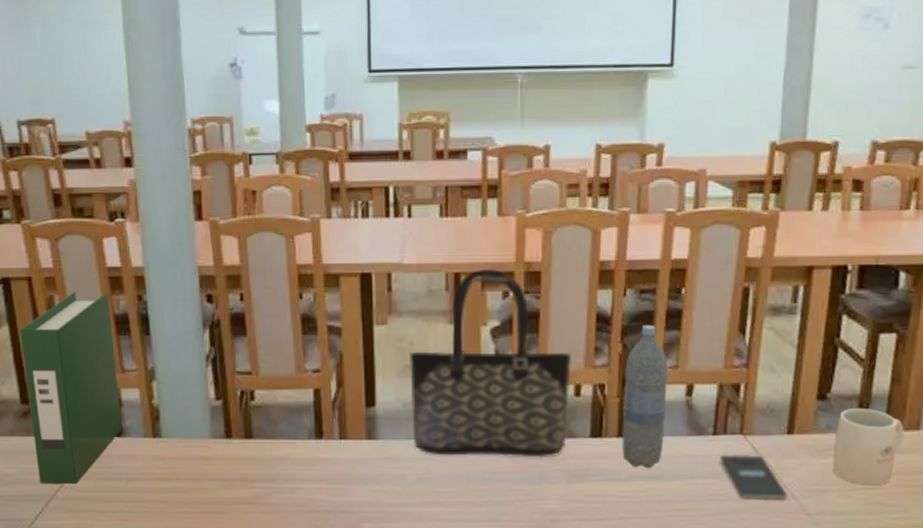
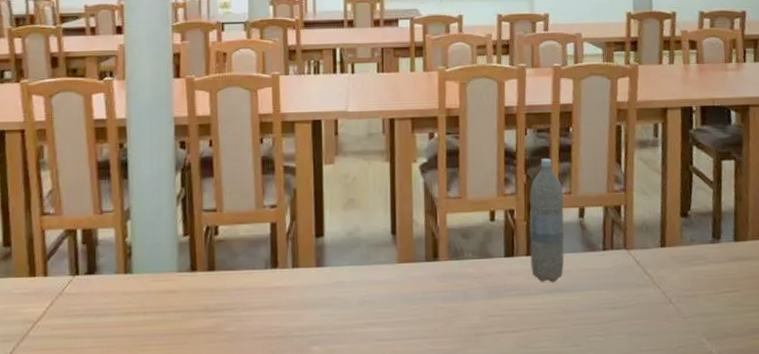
binder: present [20,291,122,484] -> none [9,141,97,323]
tote bag: present [408,269,572,458] -> none [352,115,487,278]
calculator: present [720,455,788,500] -> none [610,267,666,306]
mug: present [833,409,904,486] -> none [697,223,750,289]

